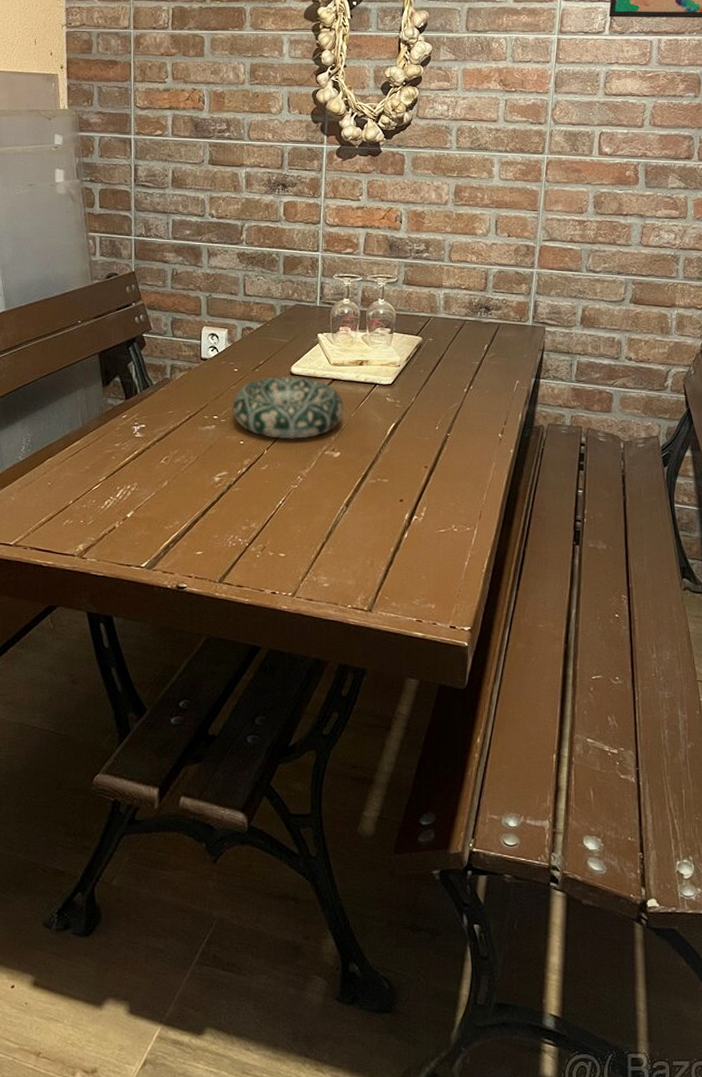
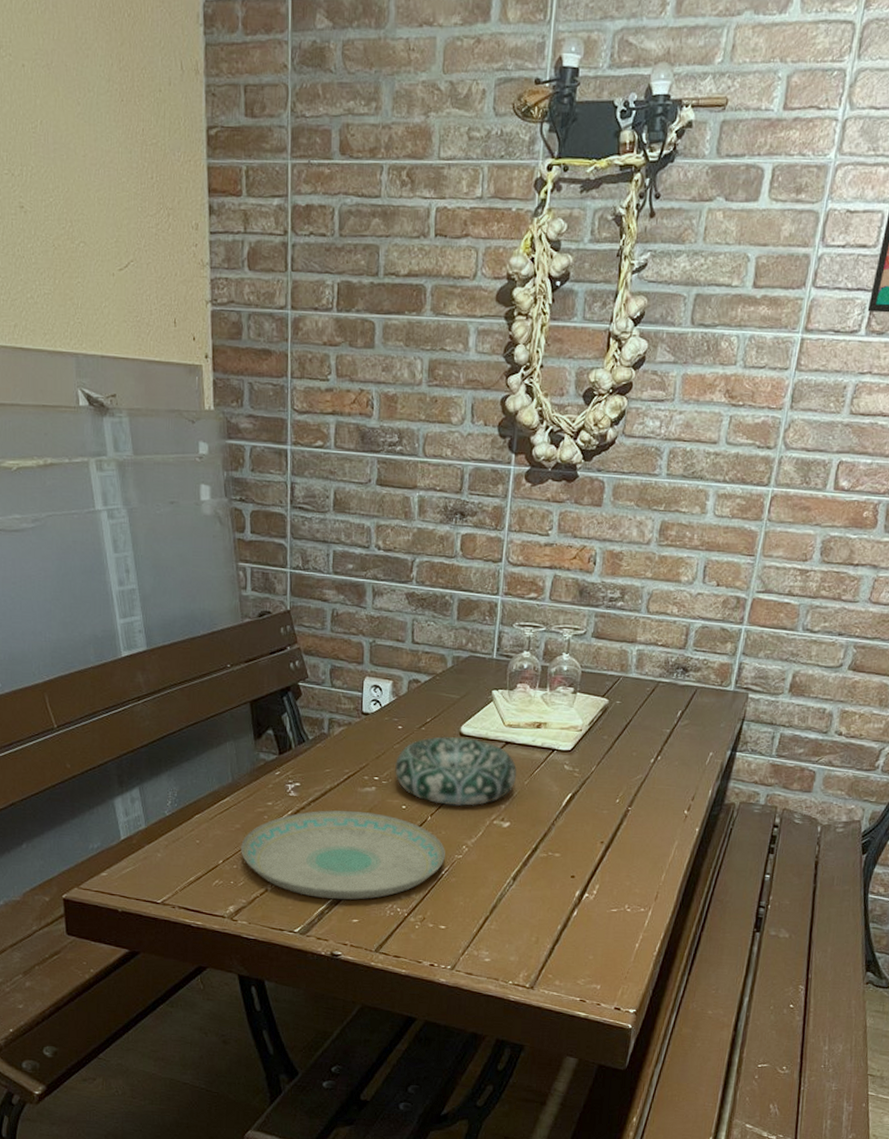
plate: none [90,448,282,532] -> present [241,810,445,900]

